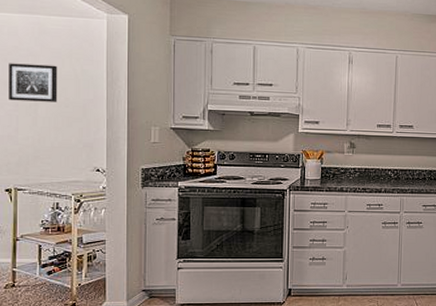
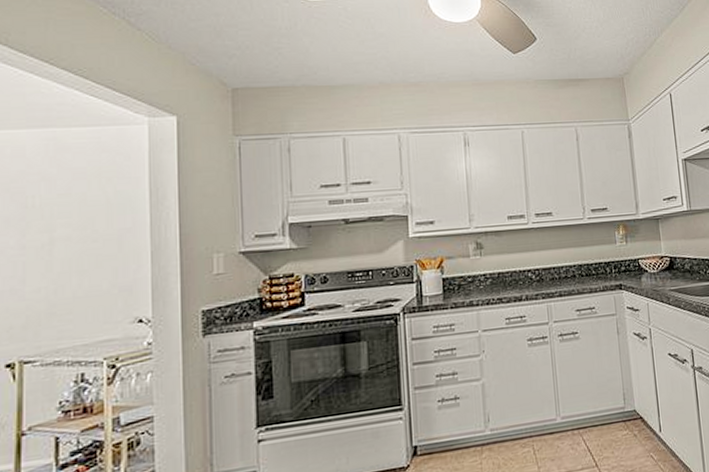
wall art: present [9,63,58,102] -> none [12,189,82,242]

